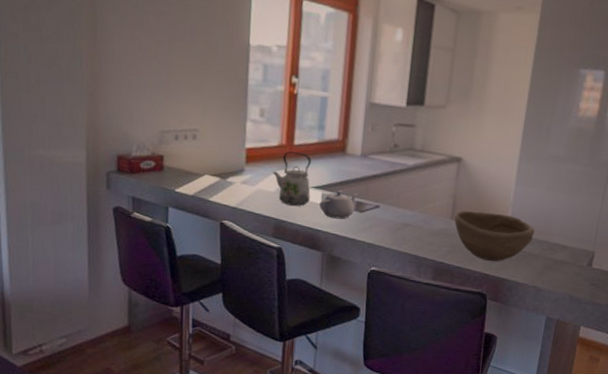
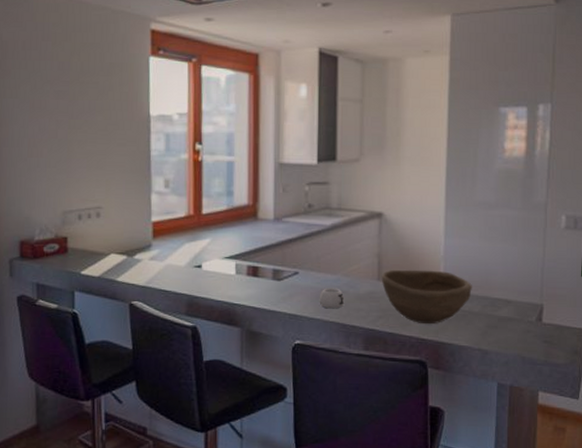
kettle: present [272,151,311,206] -> none [181,221,223,279]
teapot: present [319,190,358,219] -> none [234,259,274,290]
mug: none [396,222,420,242] -> present [319,288,345,309]

